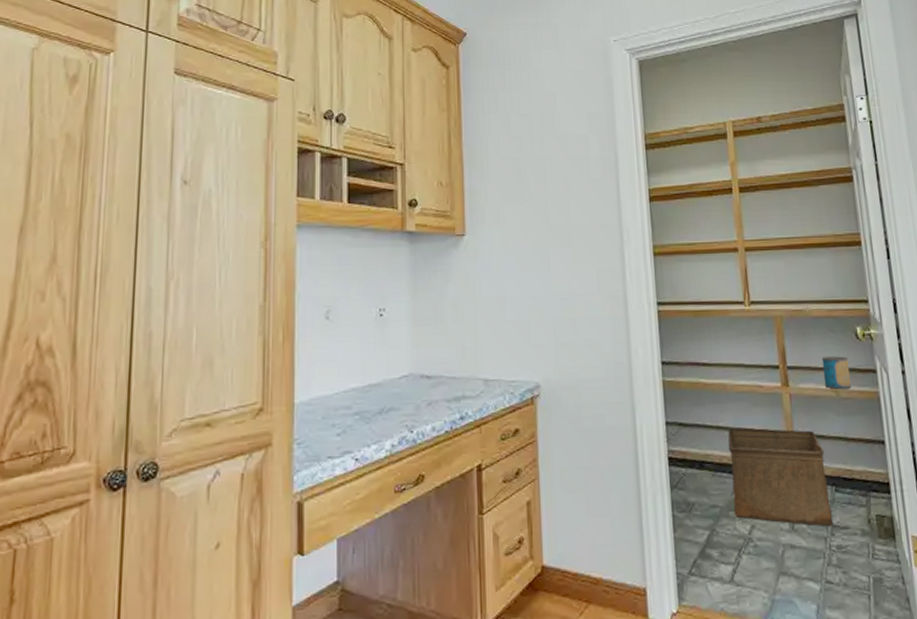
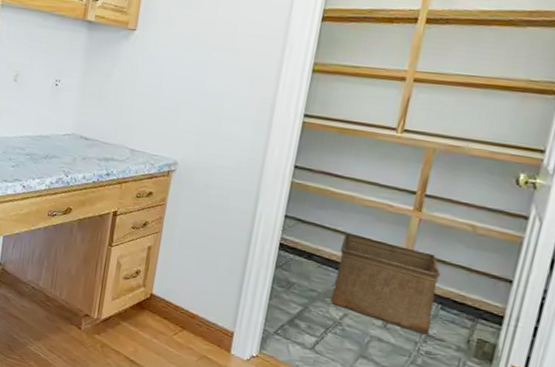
can: present [821,356,852,389] -> none [462,193,500,227]

